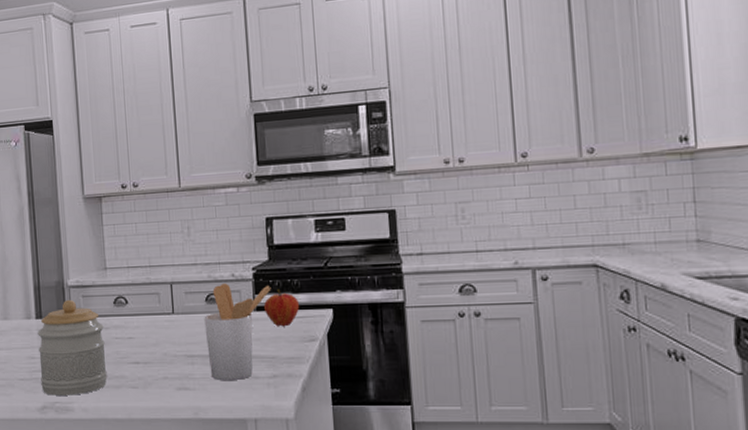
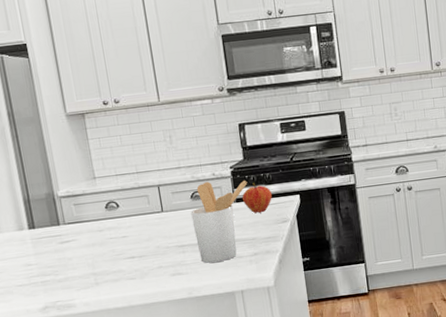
jar: present [37,299,107,395] -> none [32,208,106,296]

